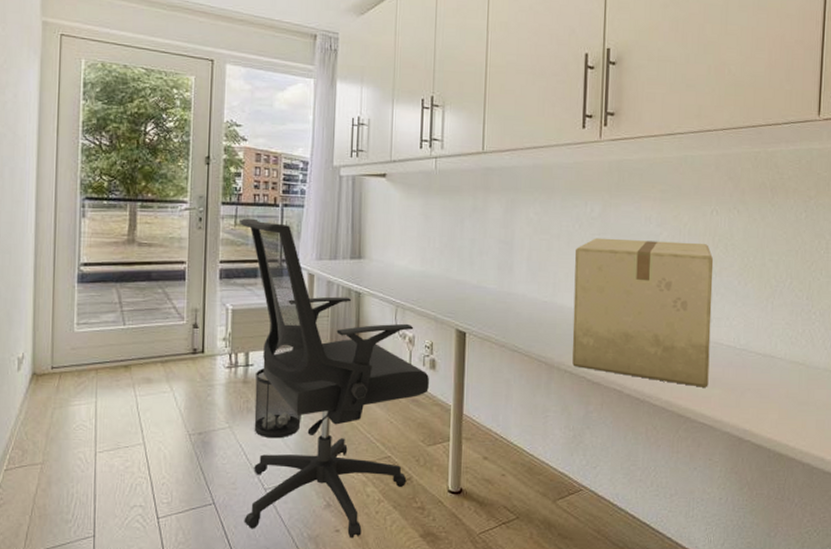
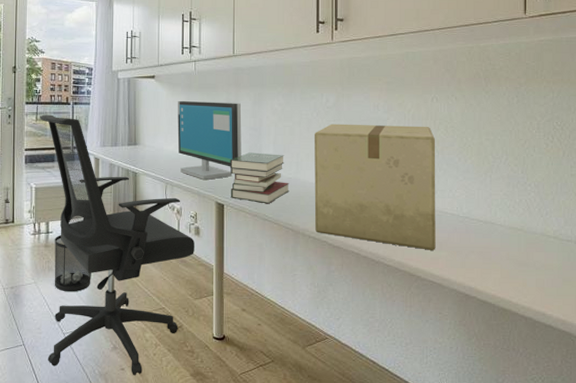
computer monitor: none [412,205,490,303] -> present [177,100,242,181]
books: none [474,270,544,333] -> present [229,152,290,204]

